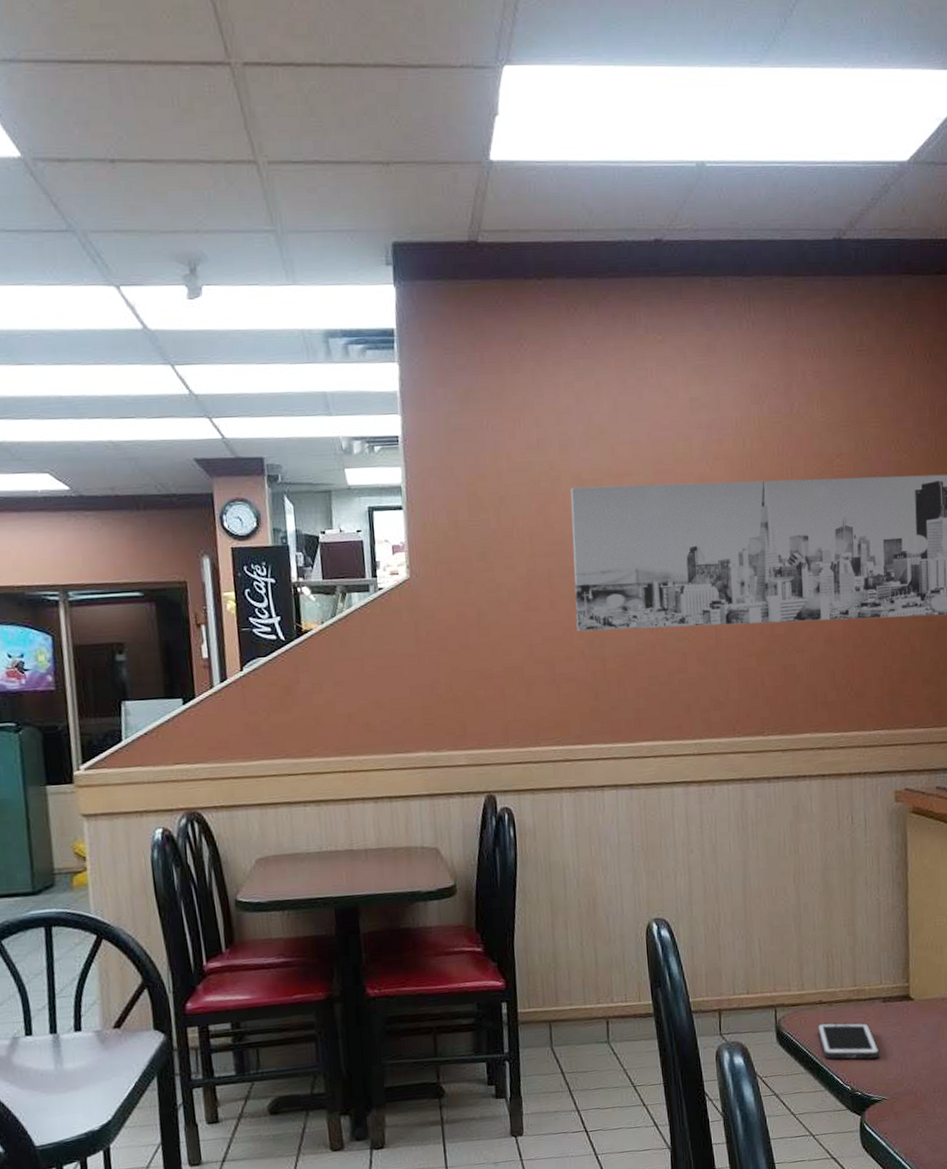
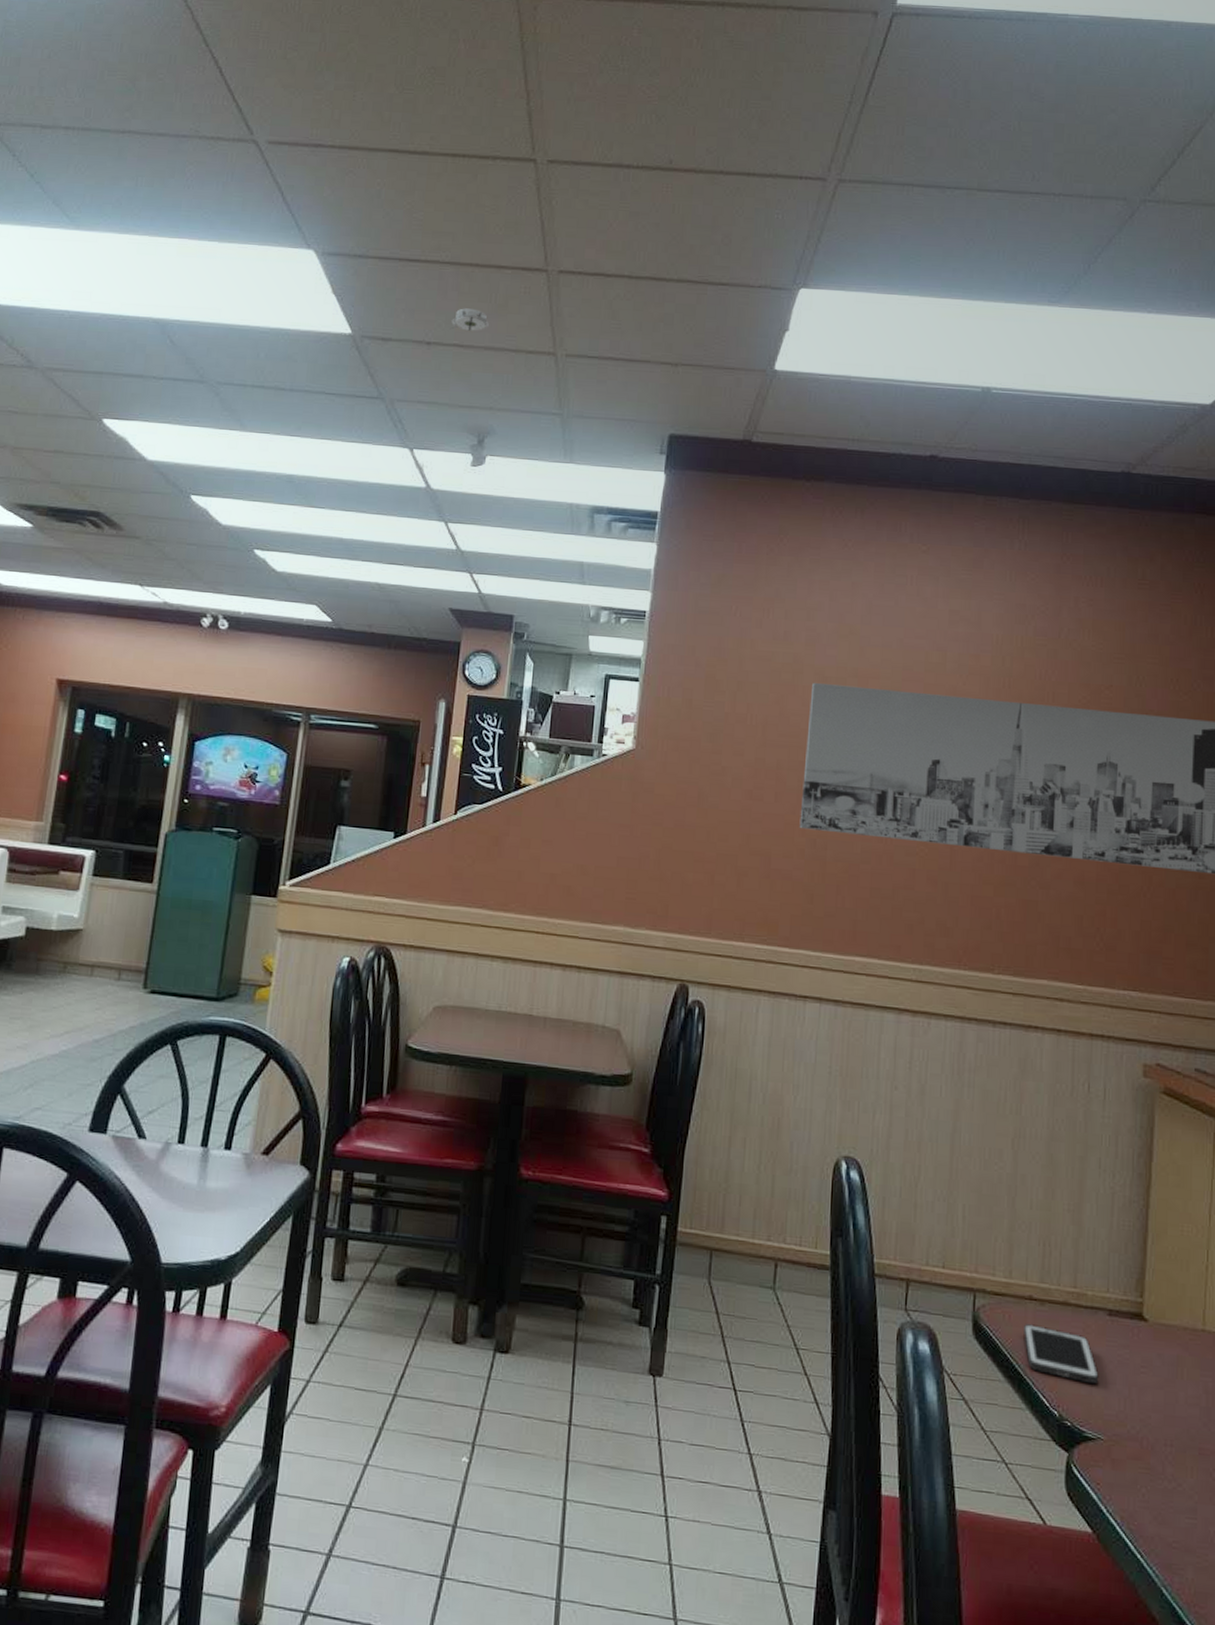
smoke detector: none [133,115,178,143] -> present [449,308,490,331]

